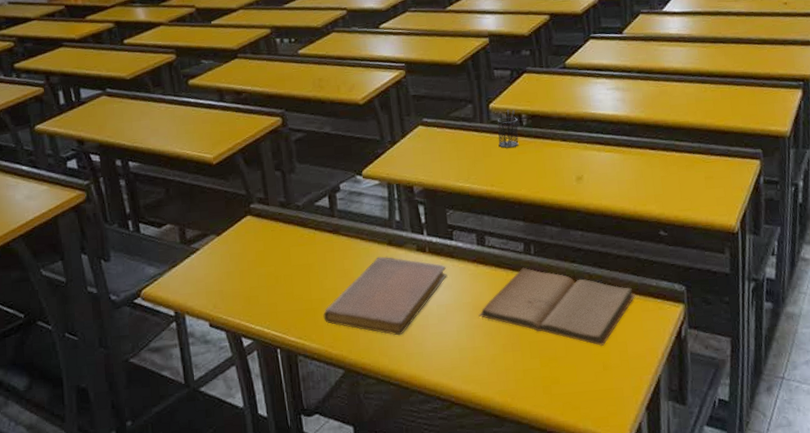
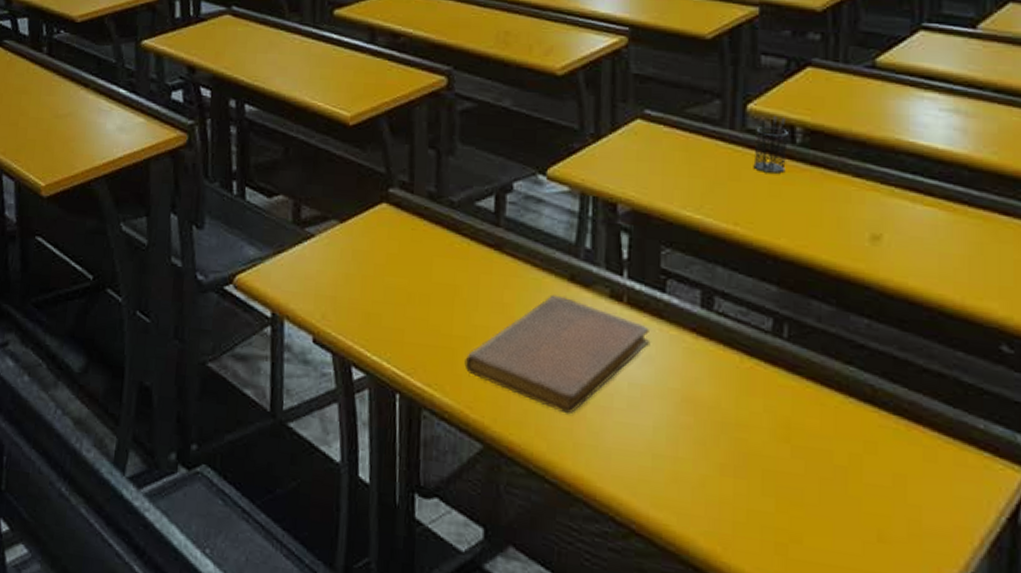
book: present [478,267,636,347] -> none [689,355,947,505]

